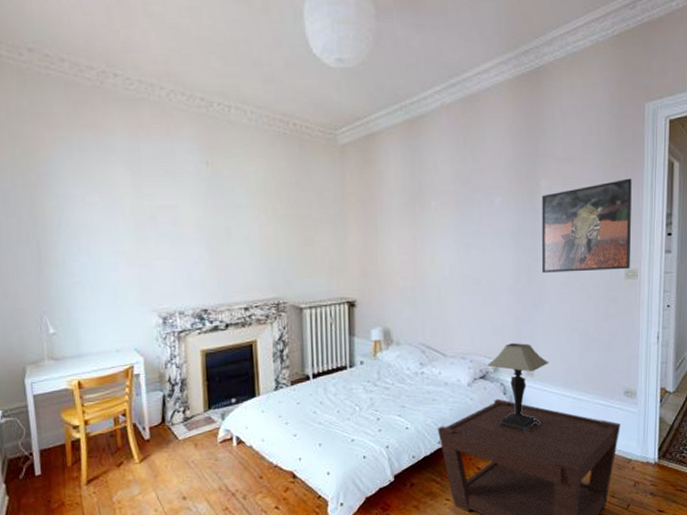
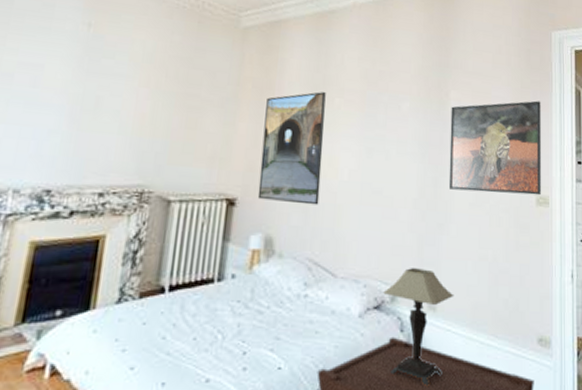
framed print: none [370,197,426,300] -> present [257,92,326,205]

